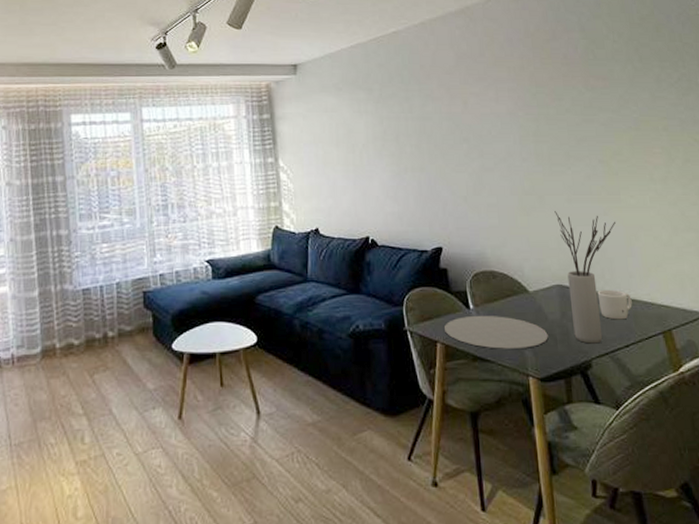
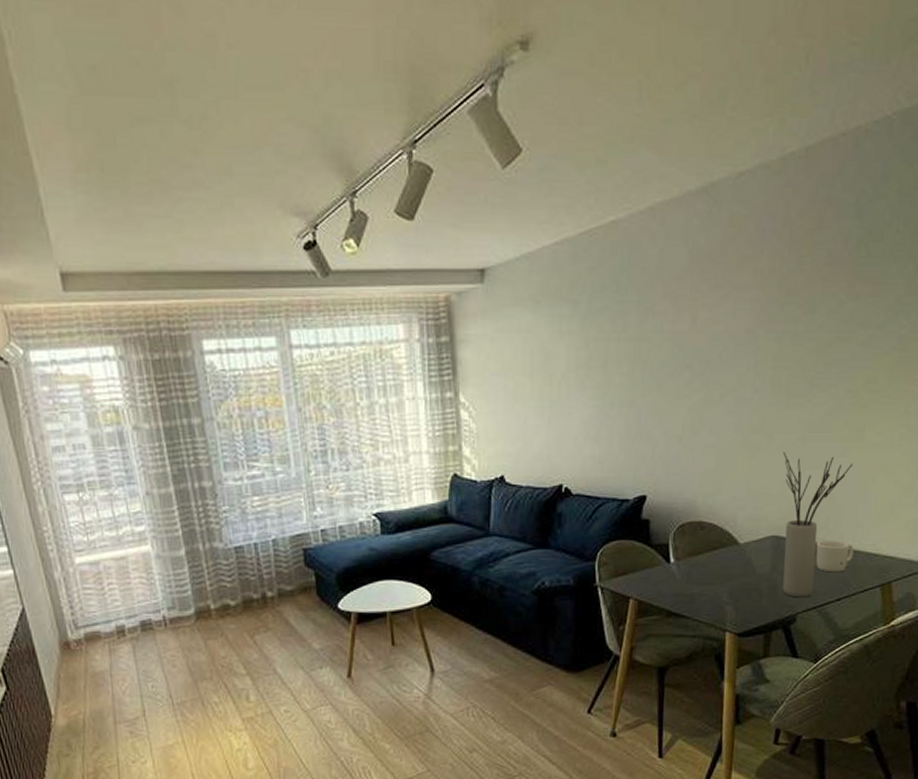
placemat: present [443,315,548,350] -> none [638,569,754,606]

